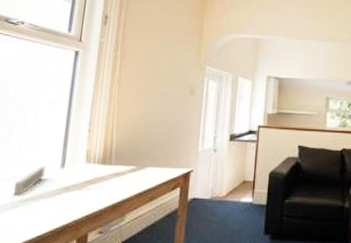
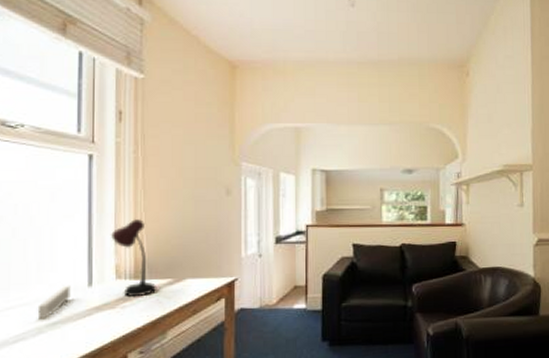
desk lamp: none [85,109,122,180] -> present [110,218,158,296]

